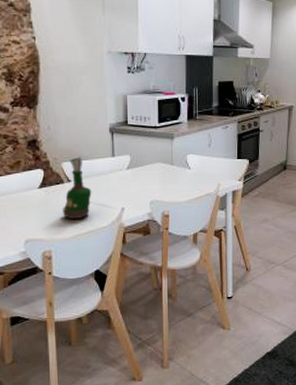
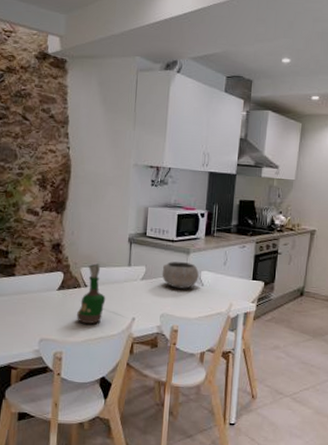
bowl: none [147,147,185,174] -> present [162,261,199,289]

